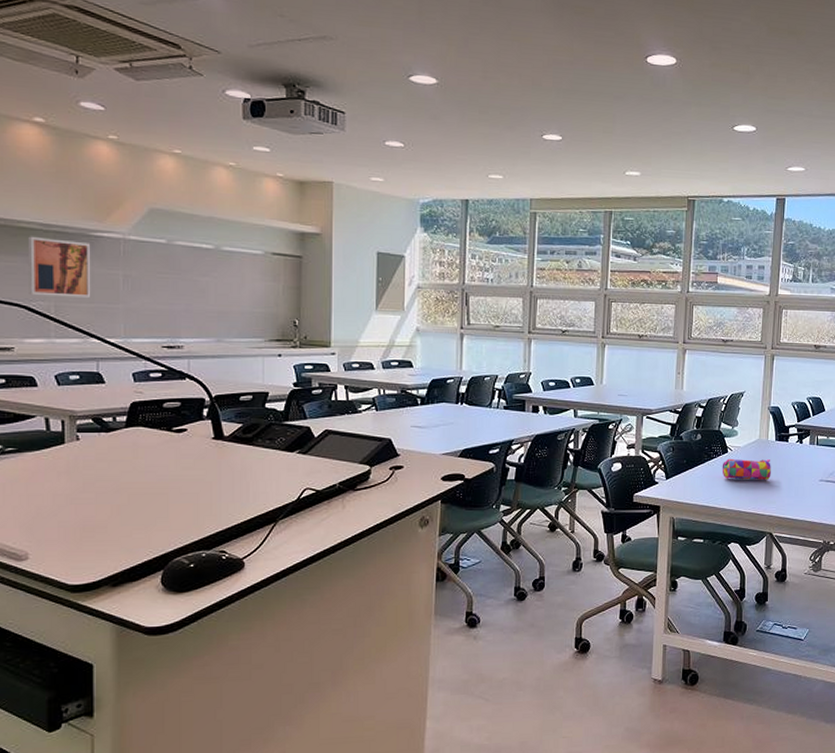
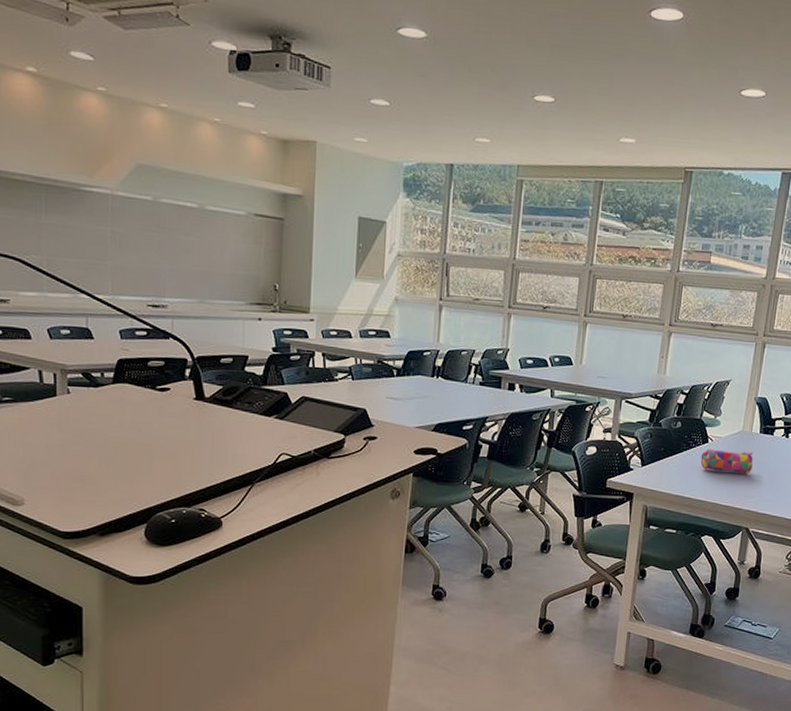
wall art: present [28,236,91,298] -> none [22,189,81,253]

